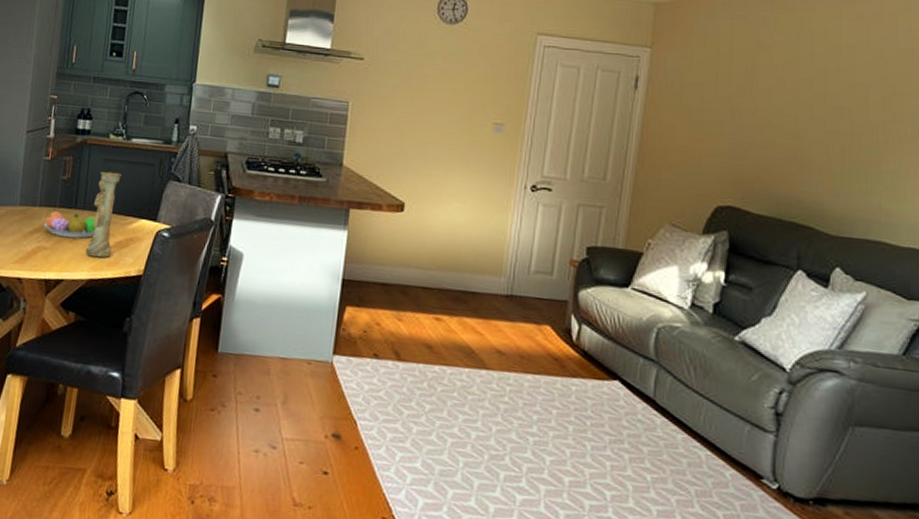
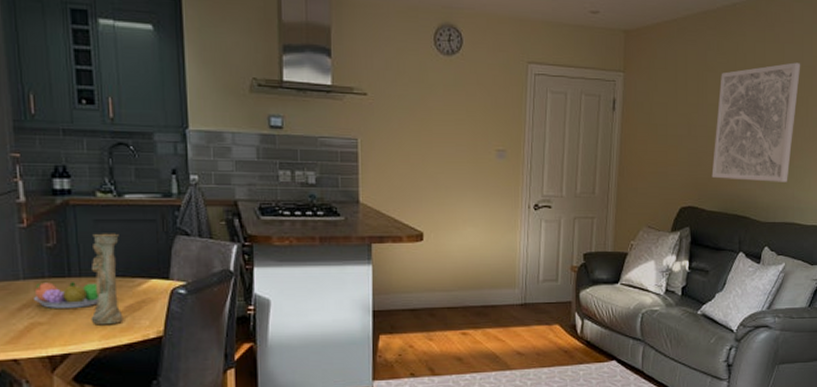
wall art: none [761,44,894,189] -> present [711,62,801,182]

